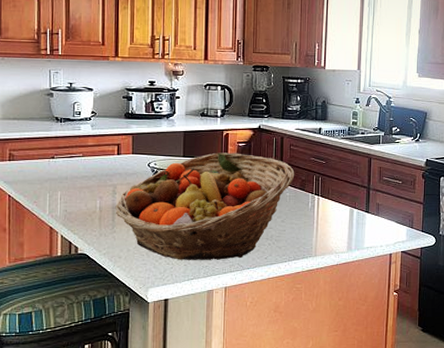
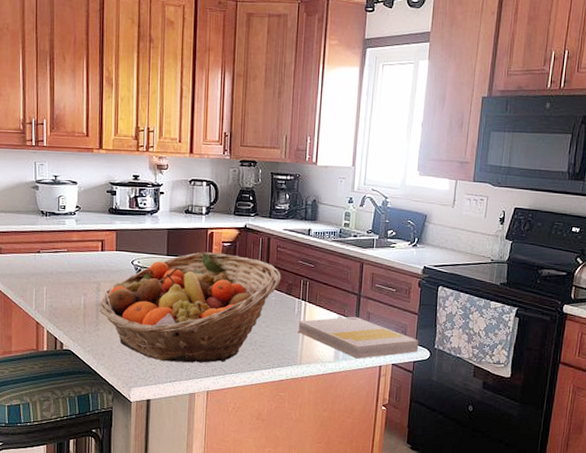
book: none [312,208,425,248] -> present [298,316,419,359]

